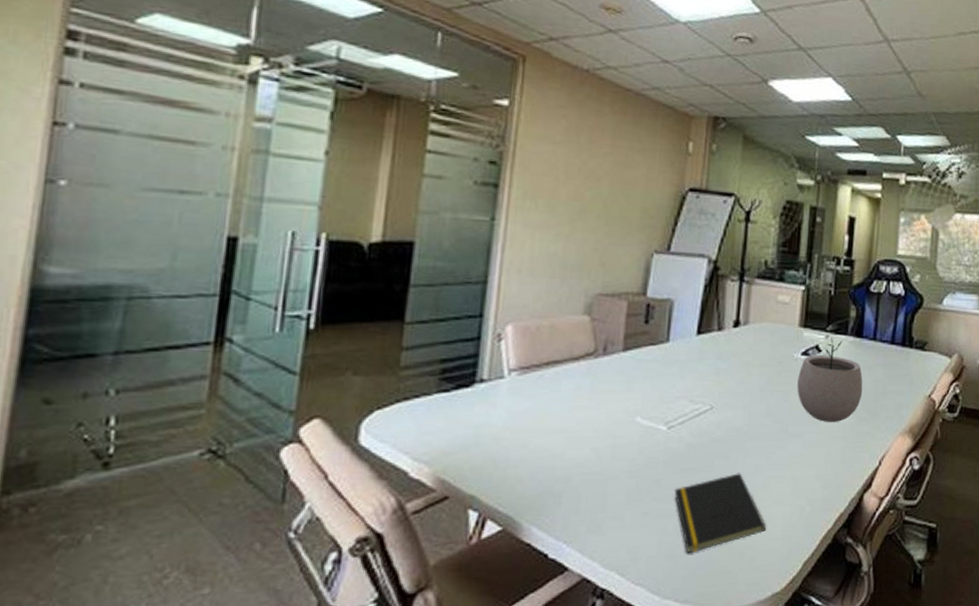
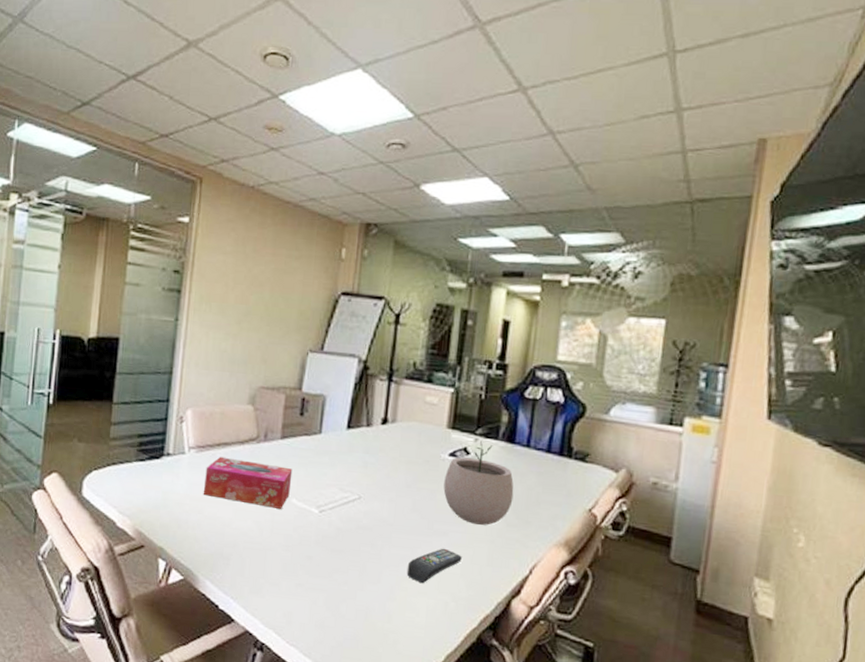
tissue box: none [527,377,637,431] -> present [203,456,293,509]
notepad: present [674,473,767,554] -> none [324,561,410,627]
remote control: none [762,451,816,492] -> present [406,548,462,584]

